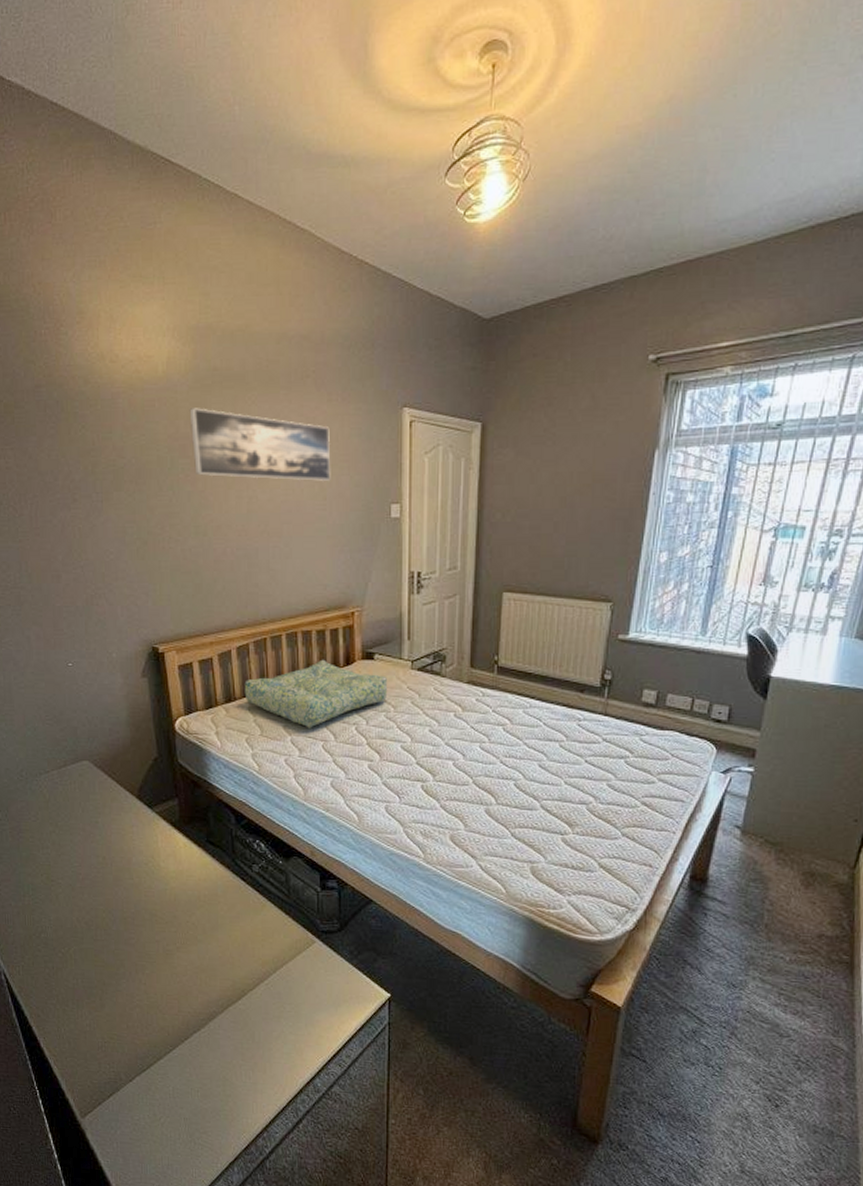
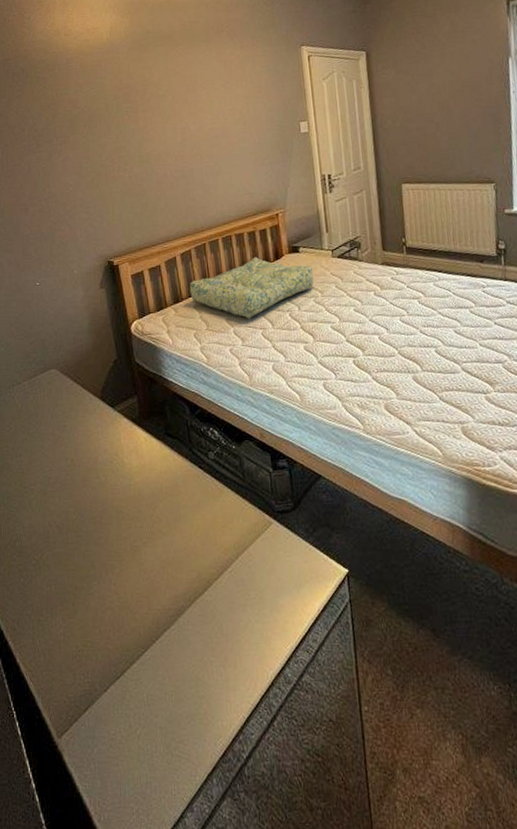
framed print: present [189,408,331,481] -> none [129,63,249,116]

